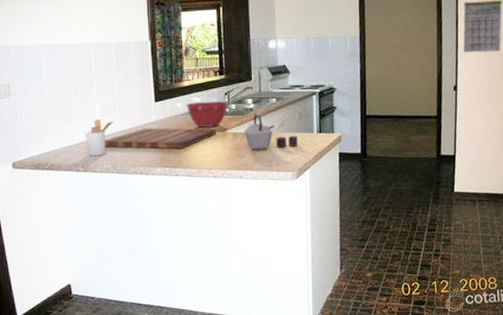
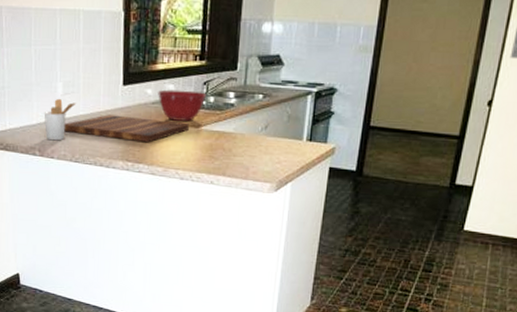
kettle: present [244,113,298,151] -> none [220,110,283,155]

